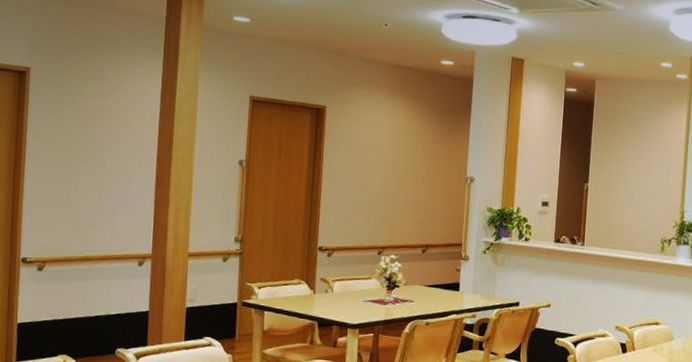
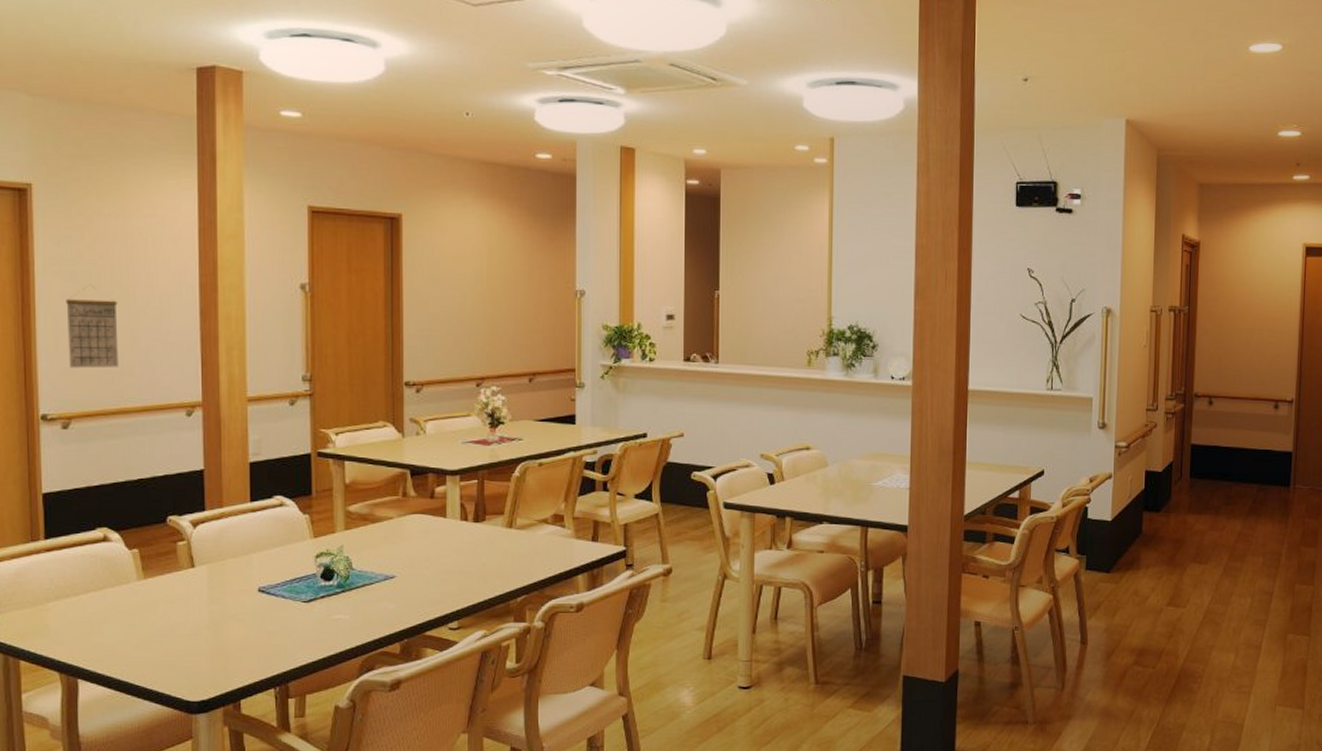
calendar: none [47,154,91,222] -> present [66,287,119,369]

